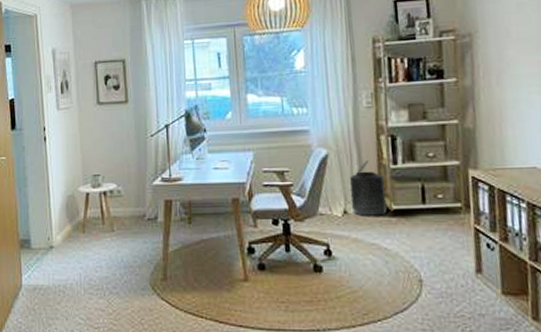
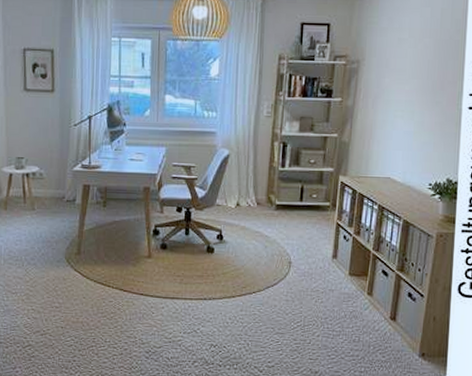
trash can: present [349,160,387,216] -> none [243,162,273,209]

